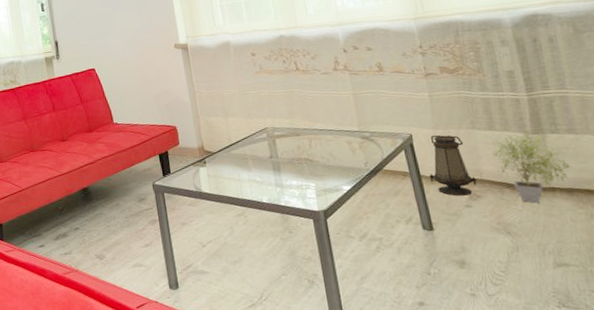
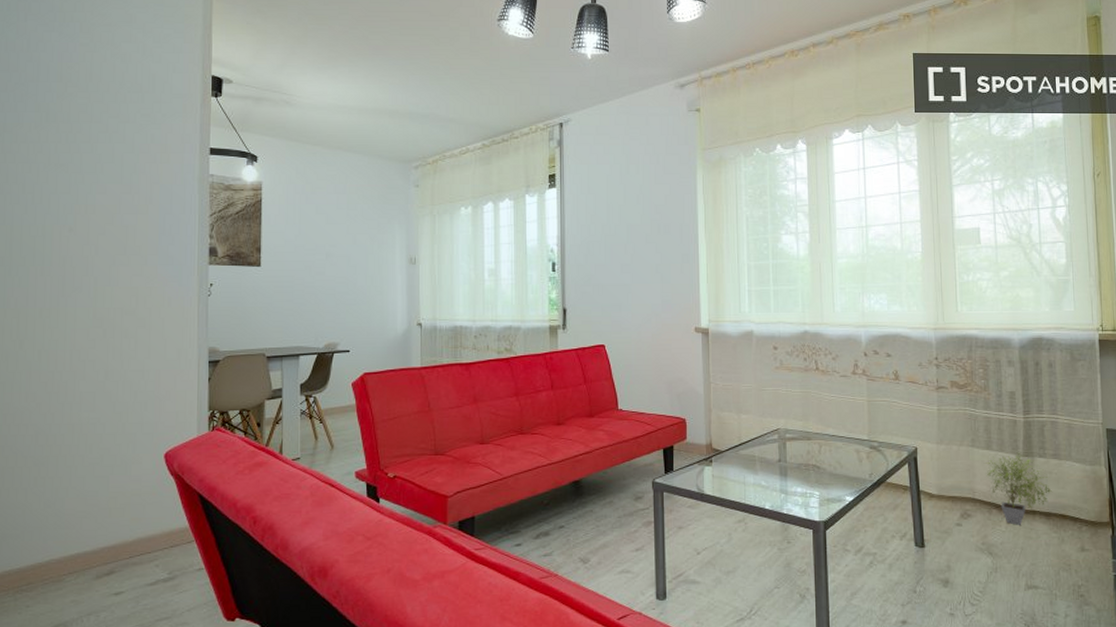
lantern: present [428,134,477,196] -> none [927,450,970,514]

